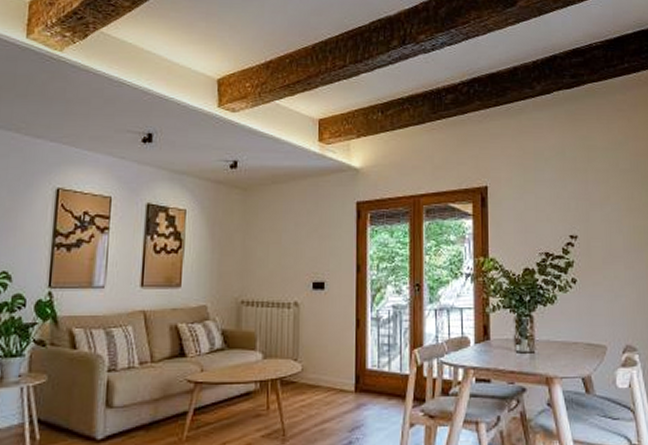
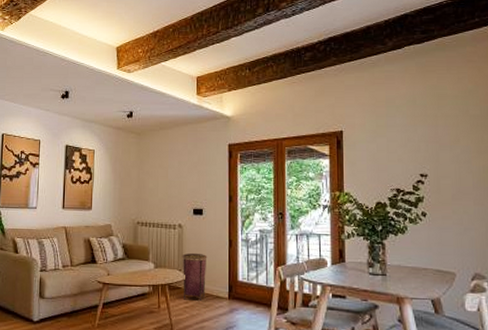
woven basket: none [298,337,330,398] -> present [182,252,207,302]

